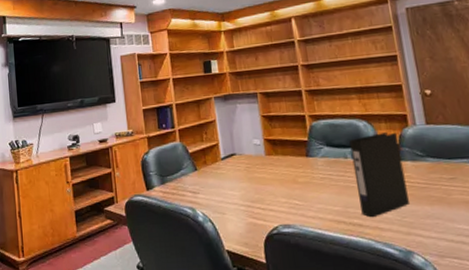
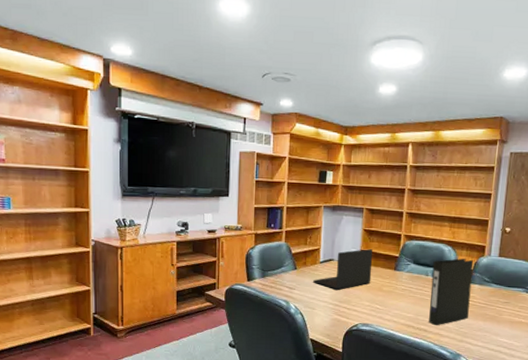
laptop: none [217,135,283,189] -> present [313,248,373,291]

